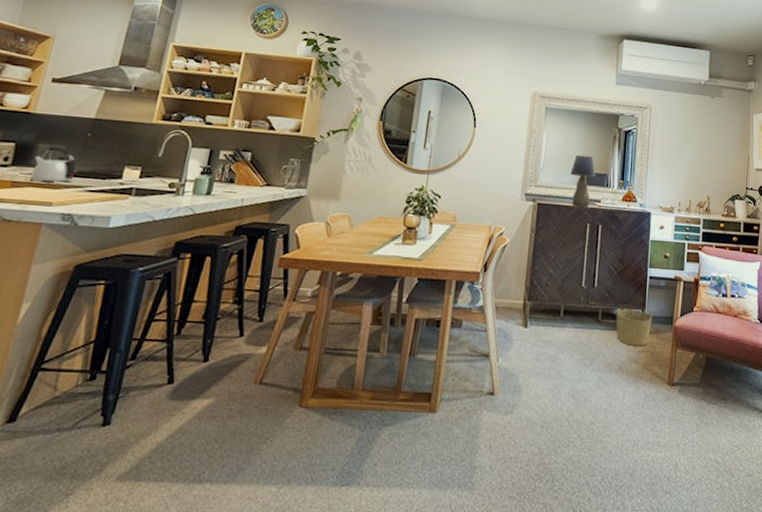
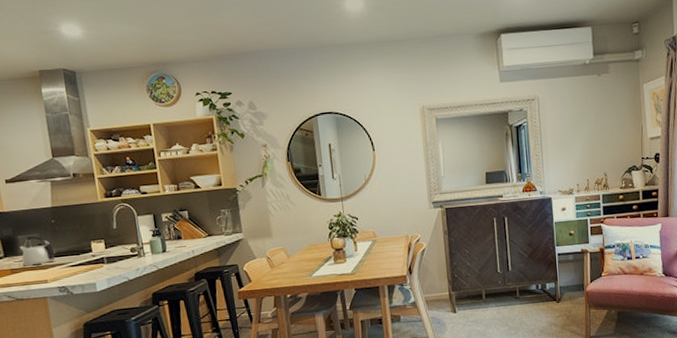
table lamp: present [570,155,597,208] -> none [470,157,495,206]
basket: present [615,309,653,347] -> none [531,283,565,313]

